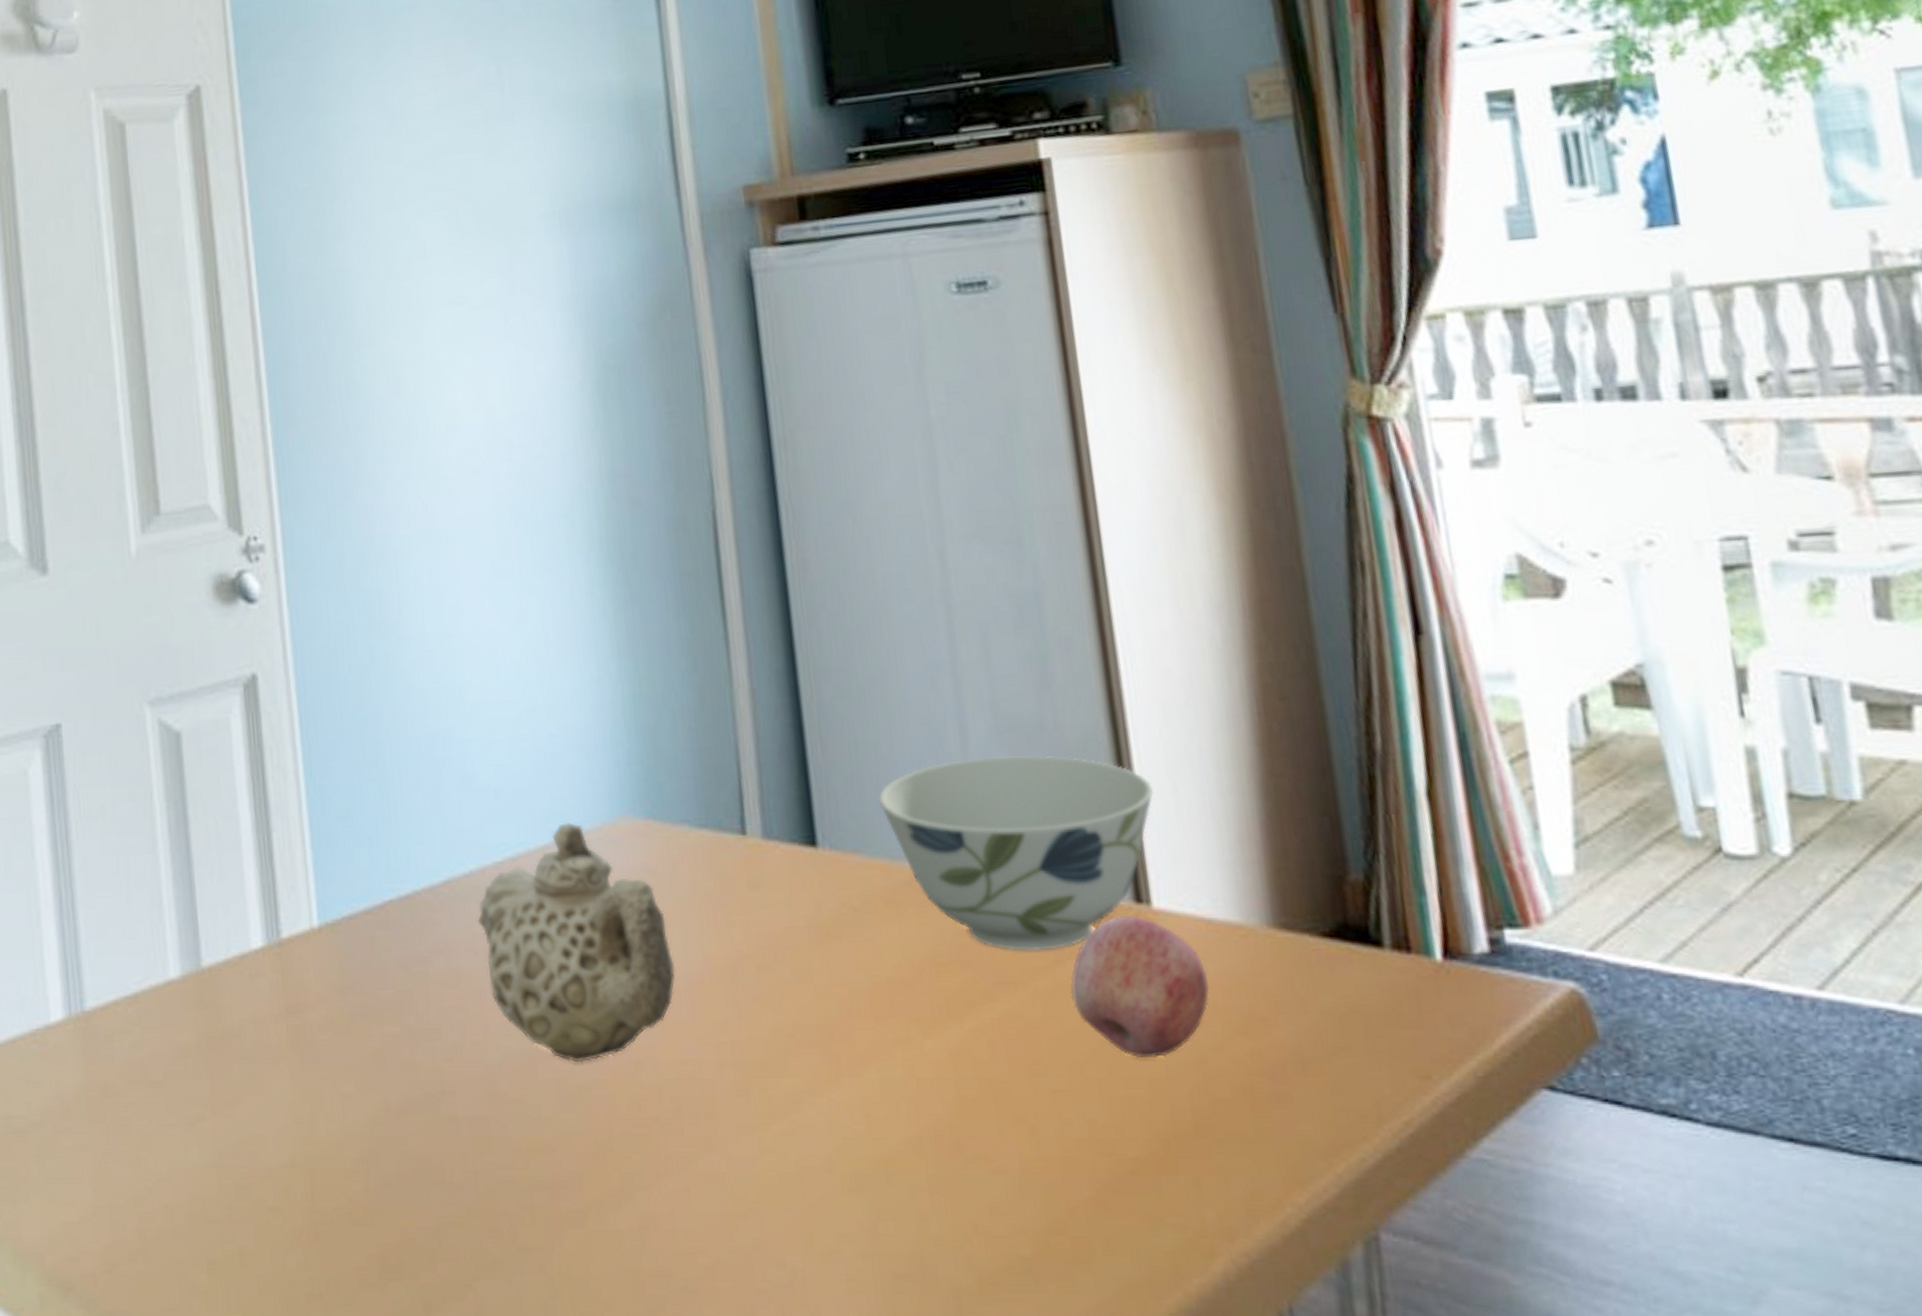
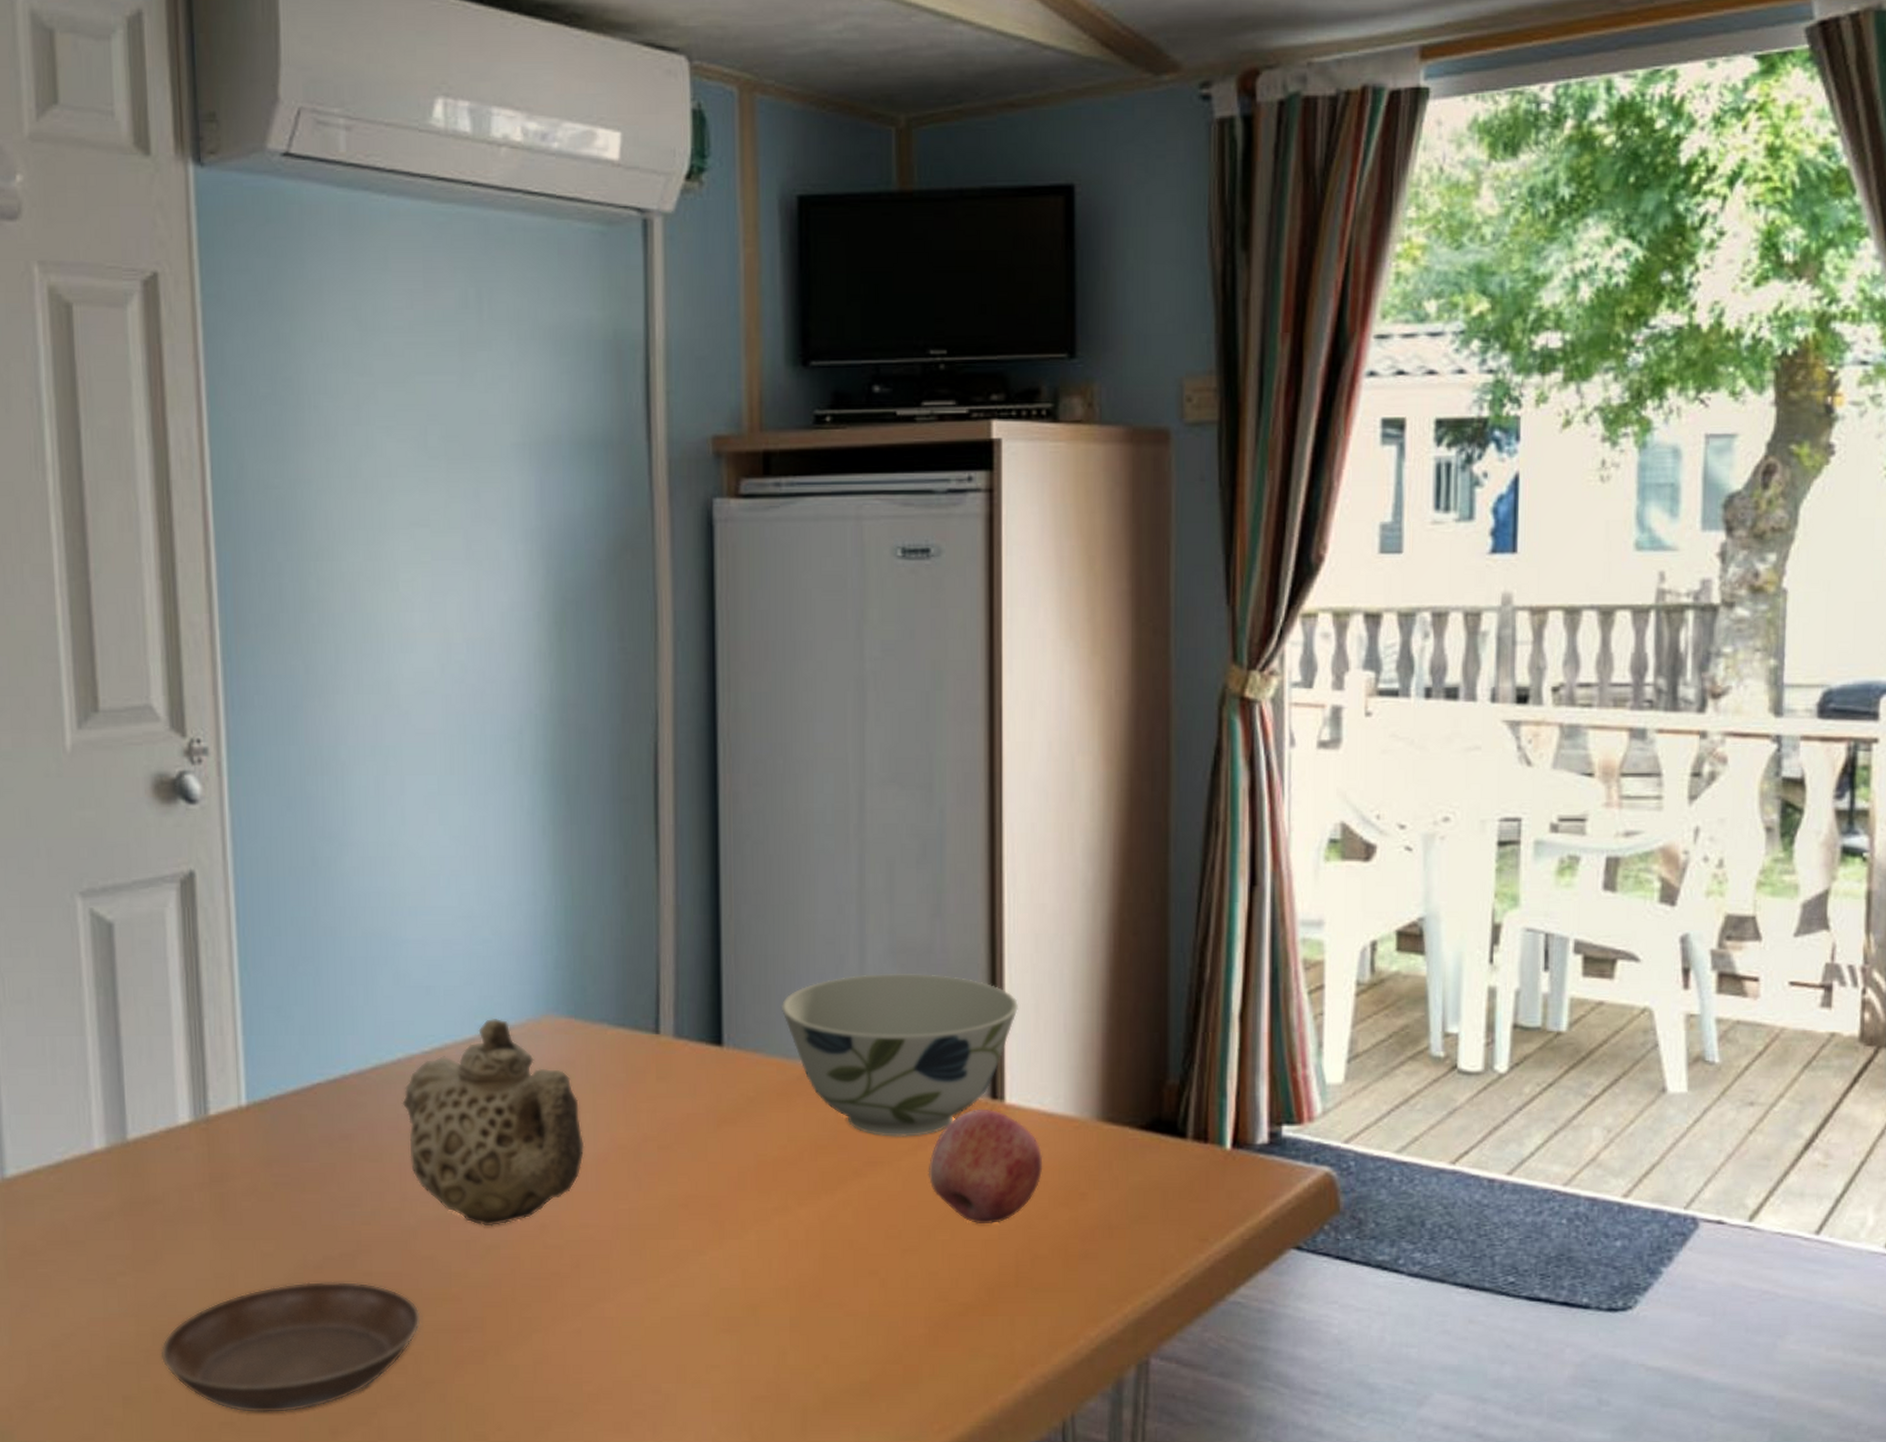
saucer: none [243,1127,514,1284] -> present [160,1281,422,1413]

